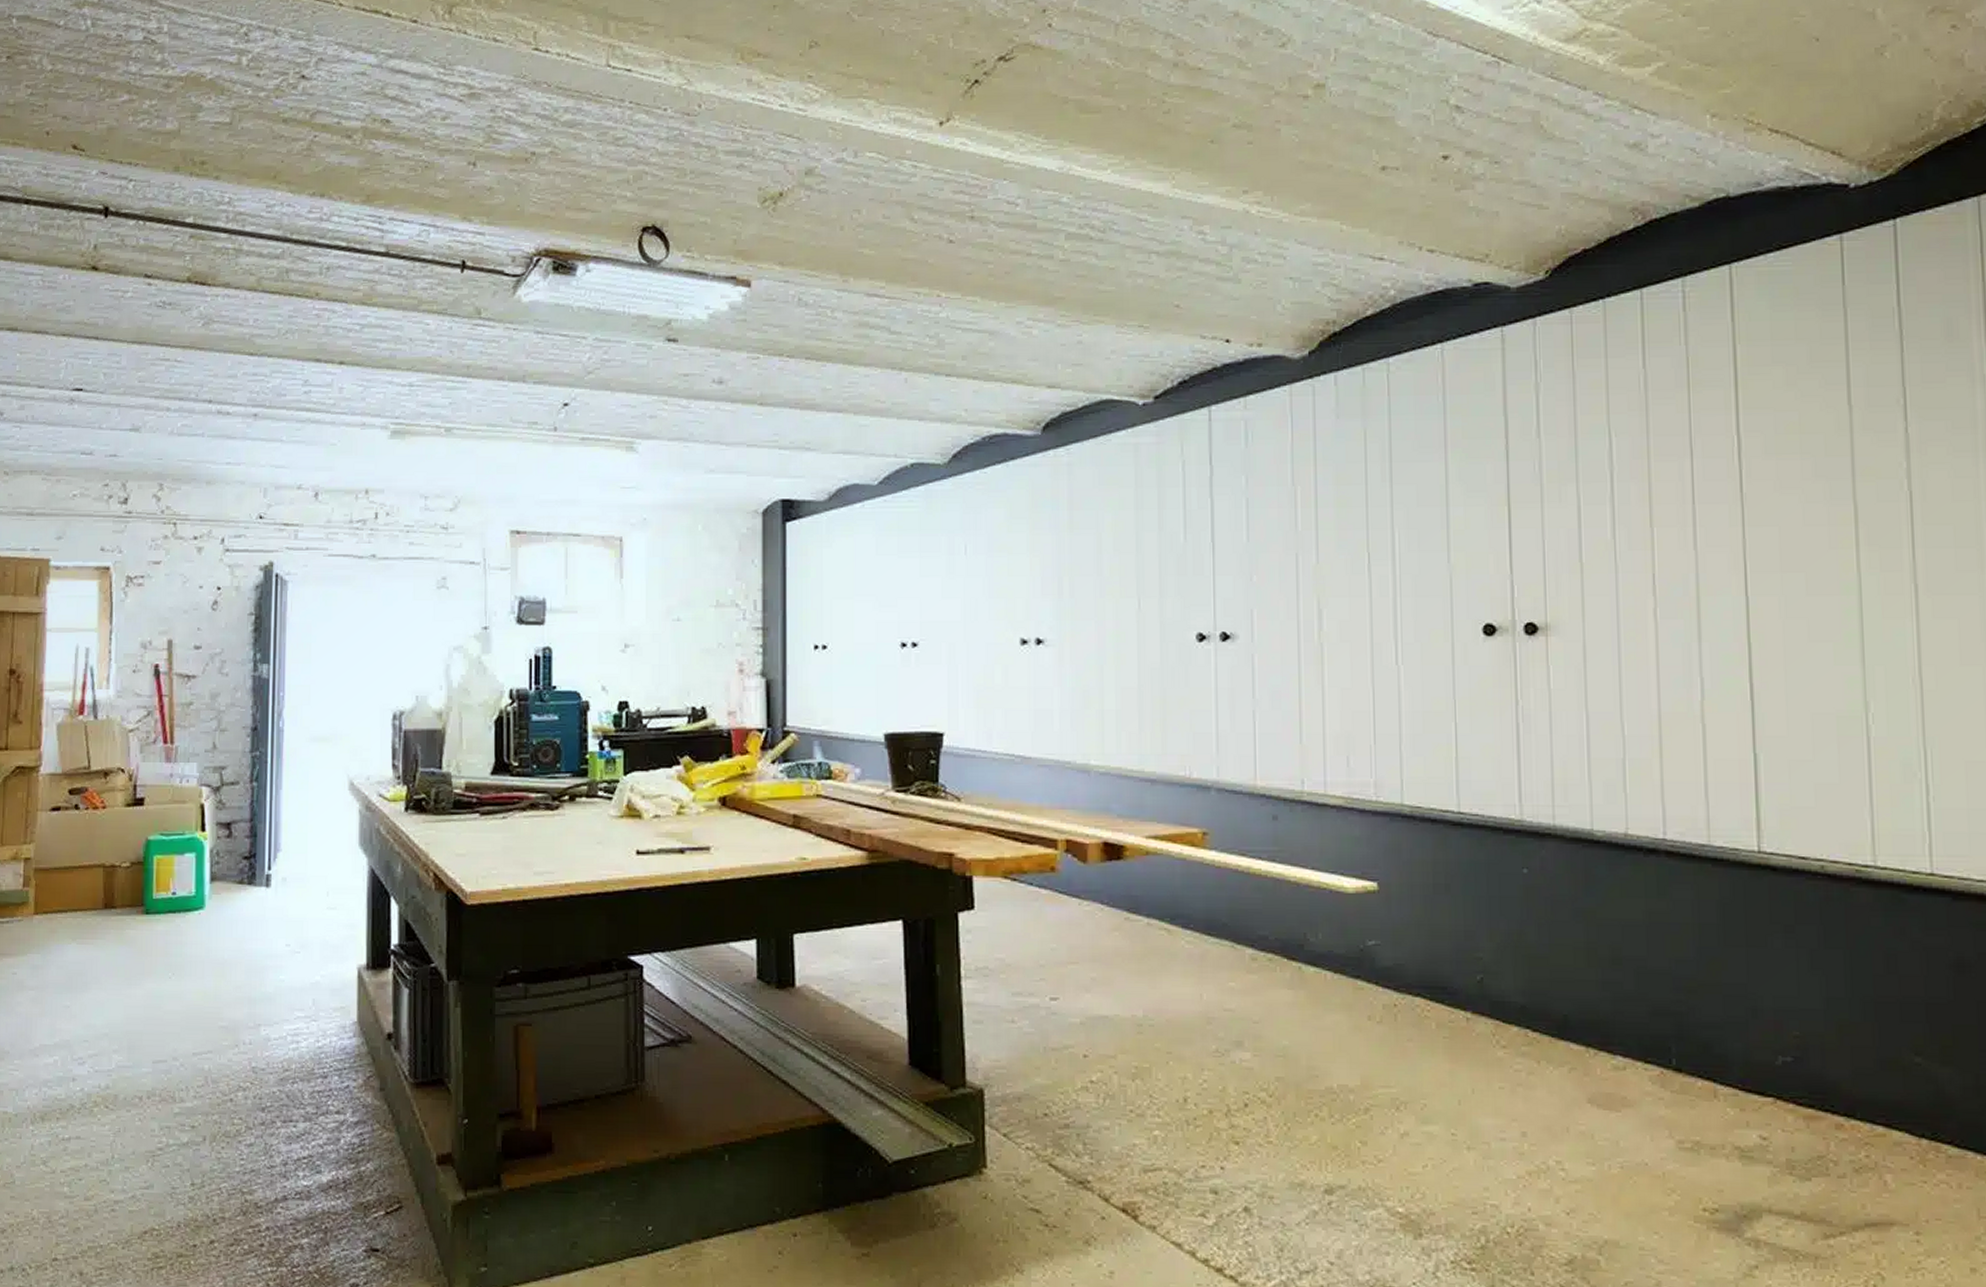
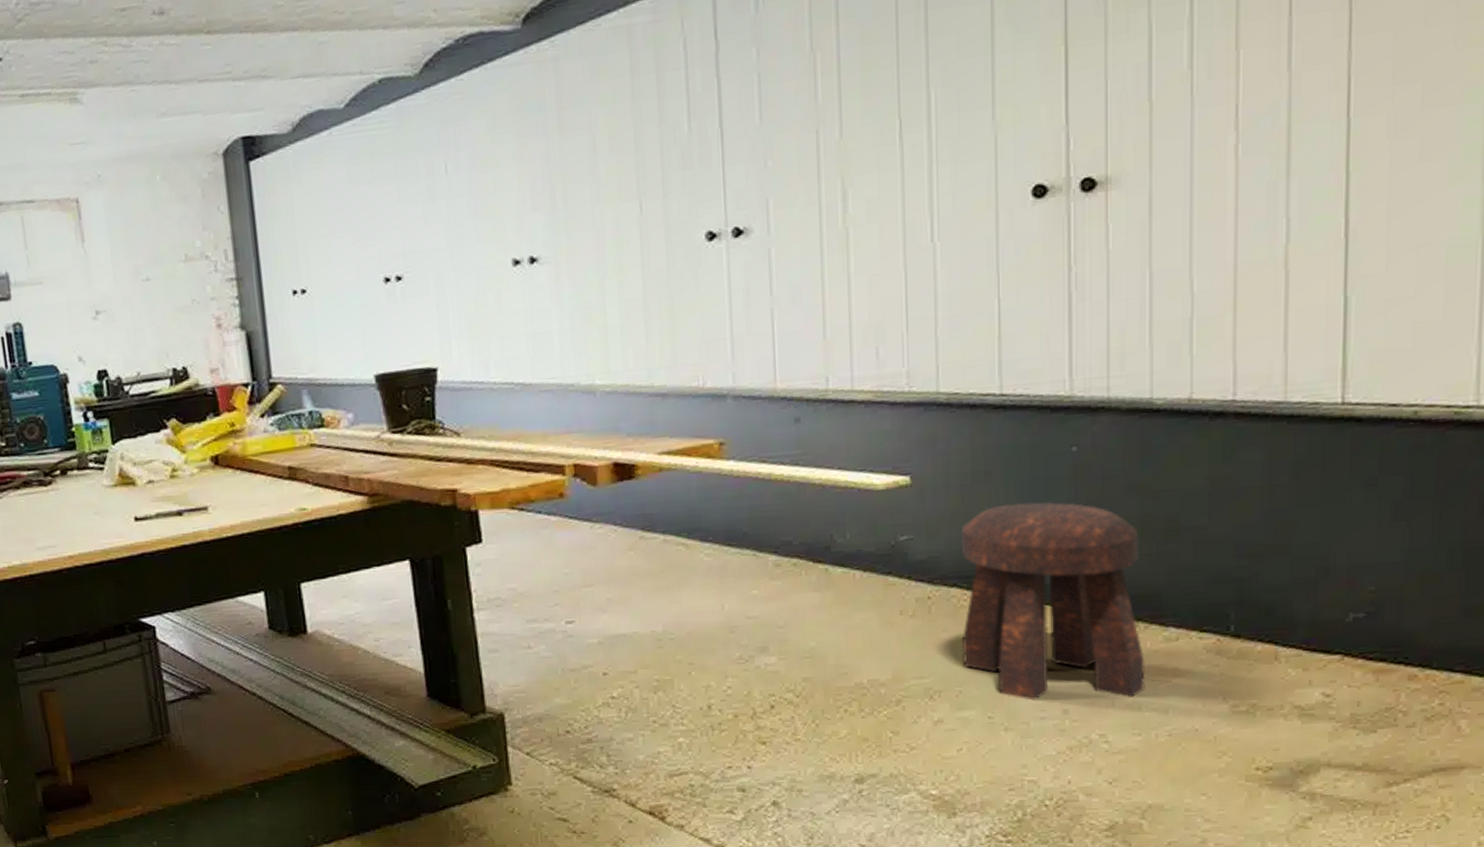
stool: none [1425,918,1597,1125] -> present [961,502,1145,701]

